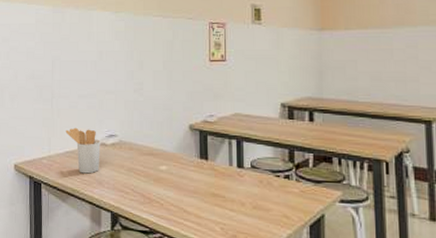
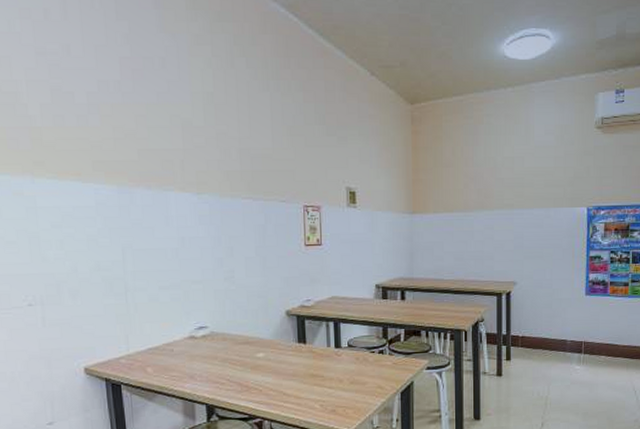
utensil holder: present [65,127,101,174] -> none [146,322,190,370]

